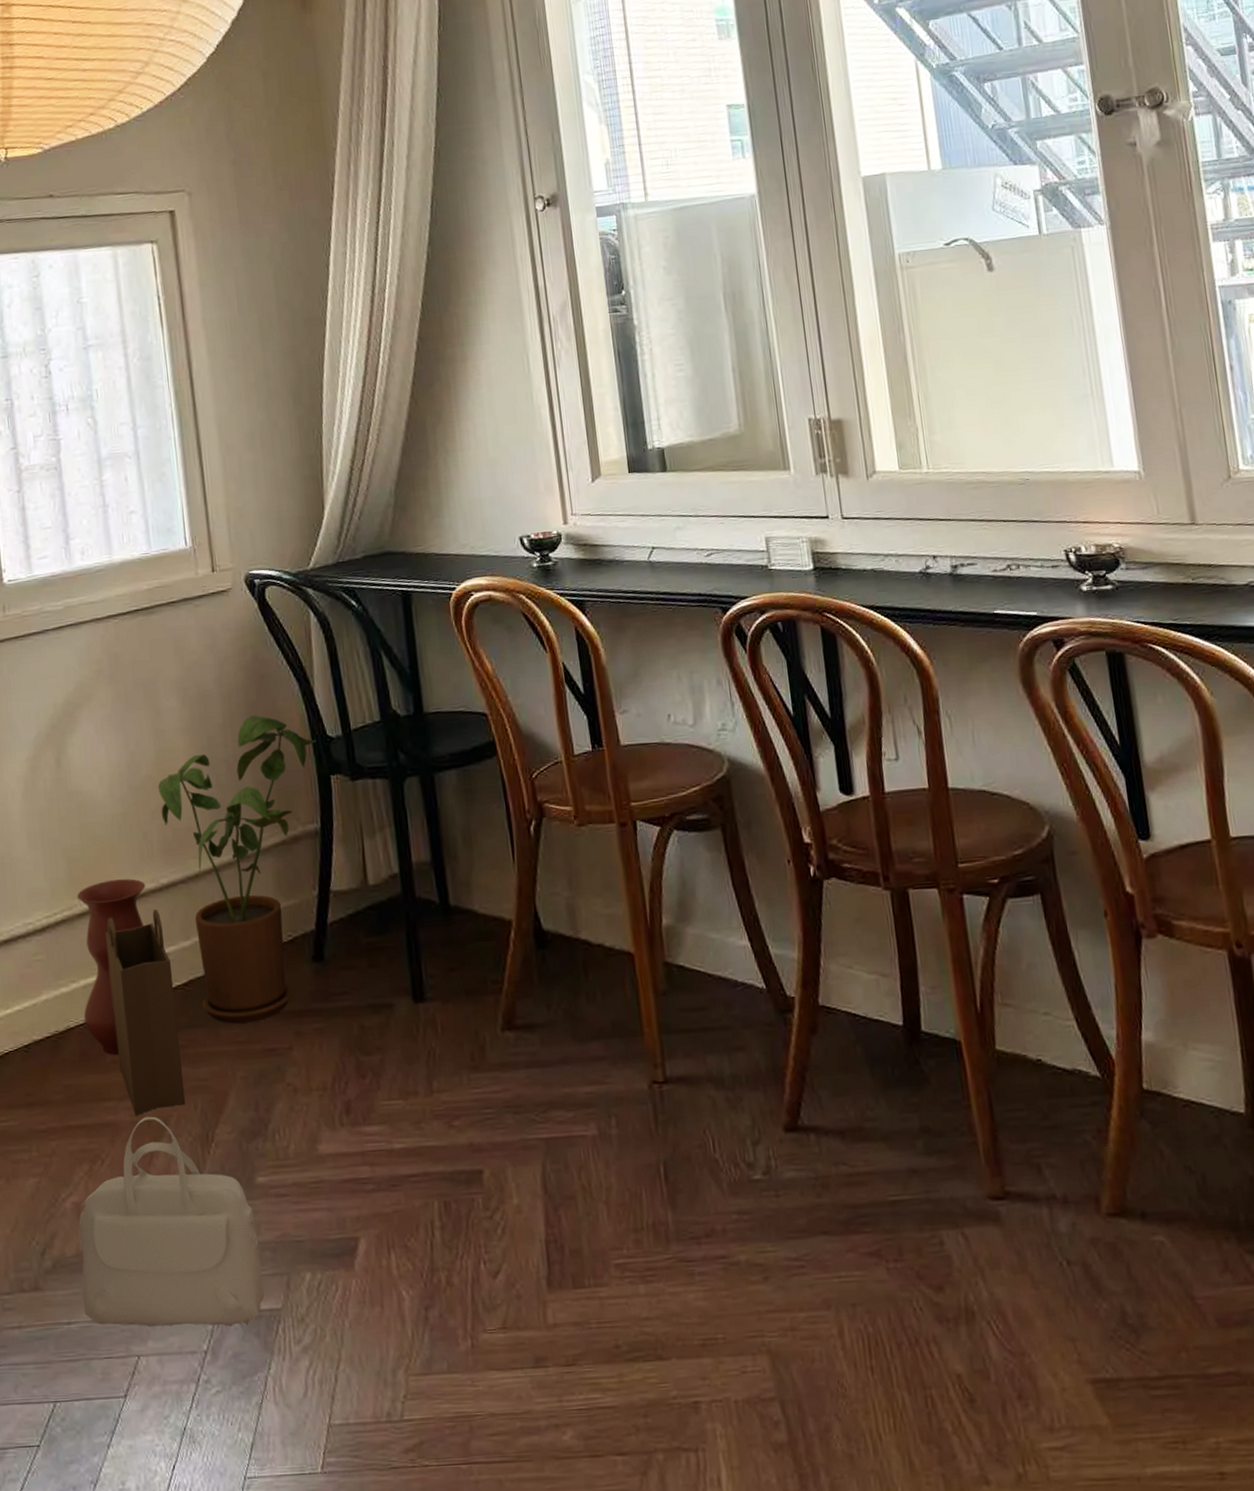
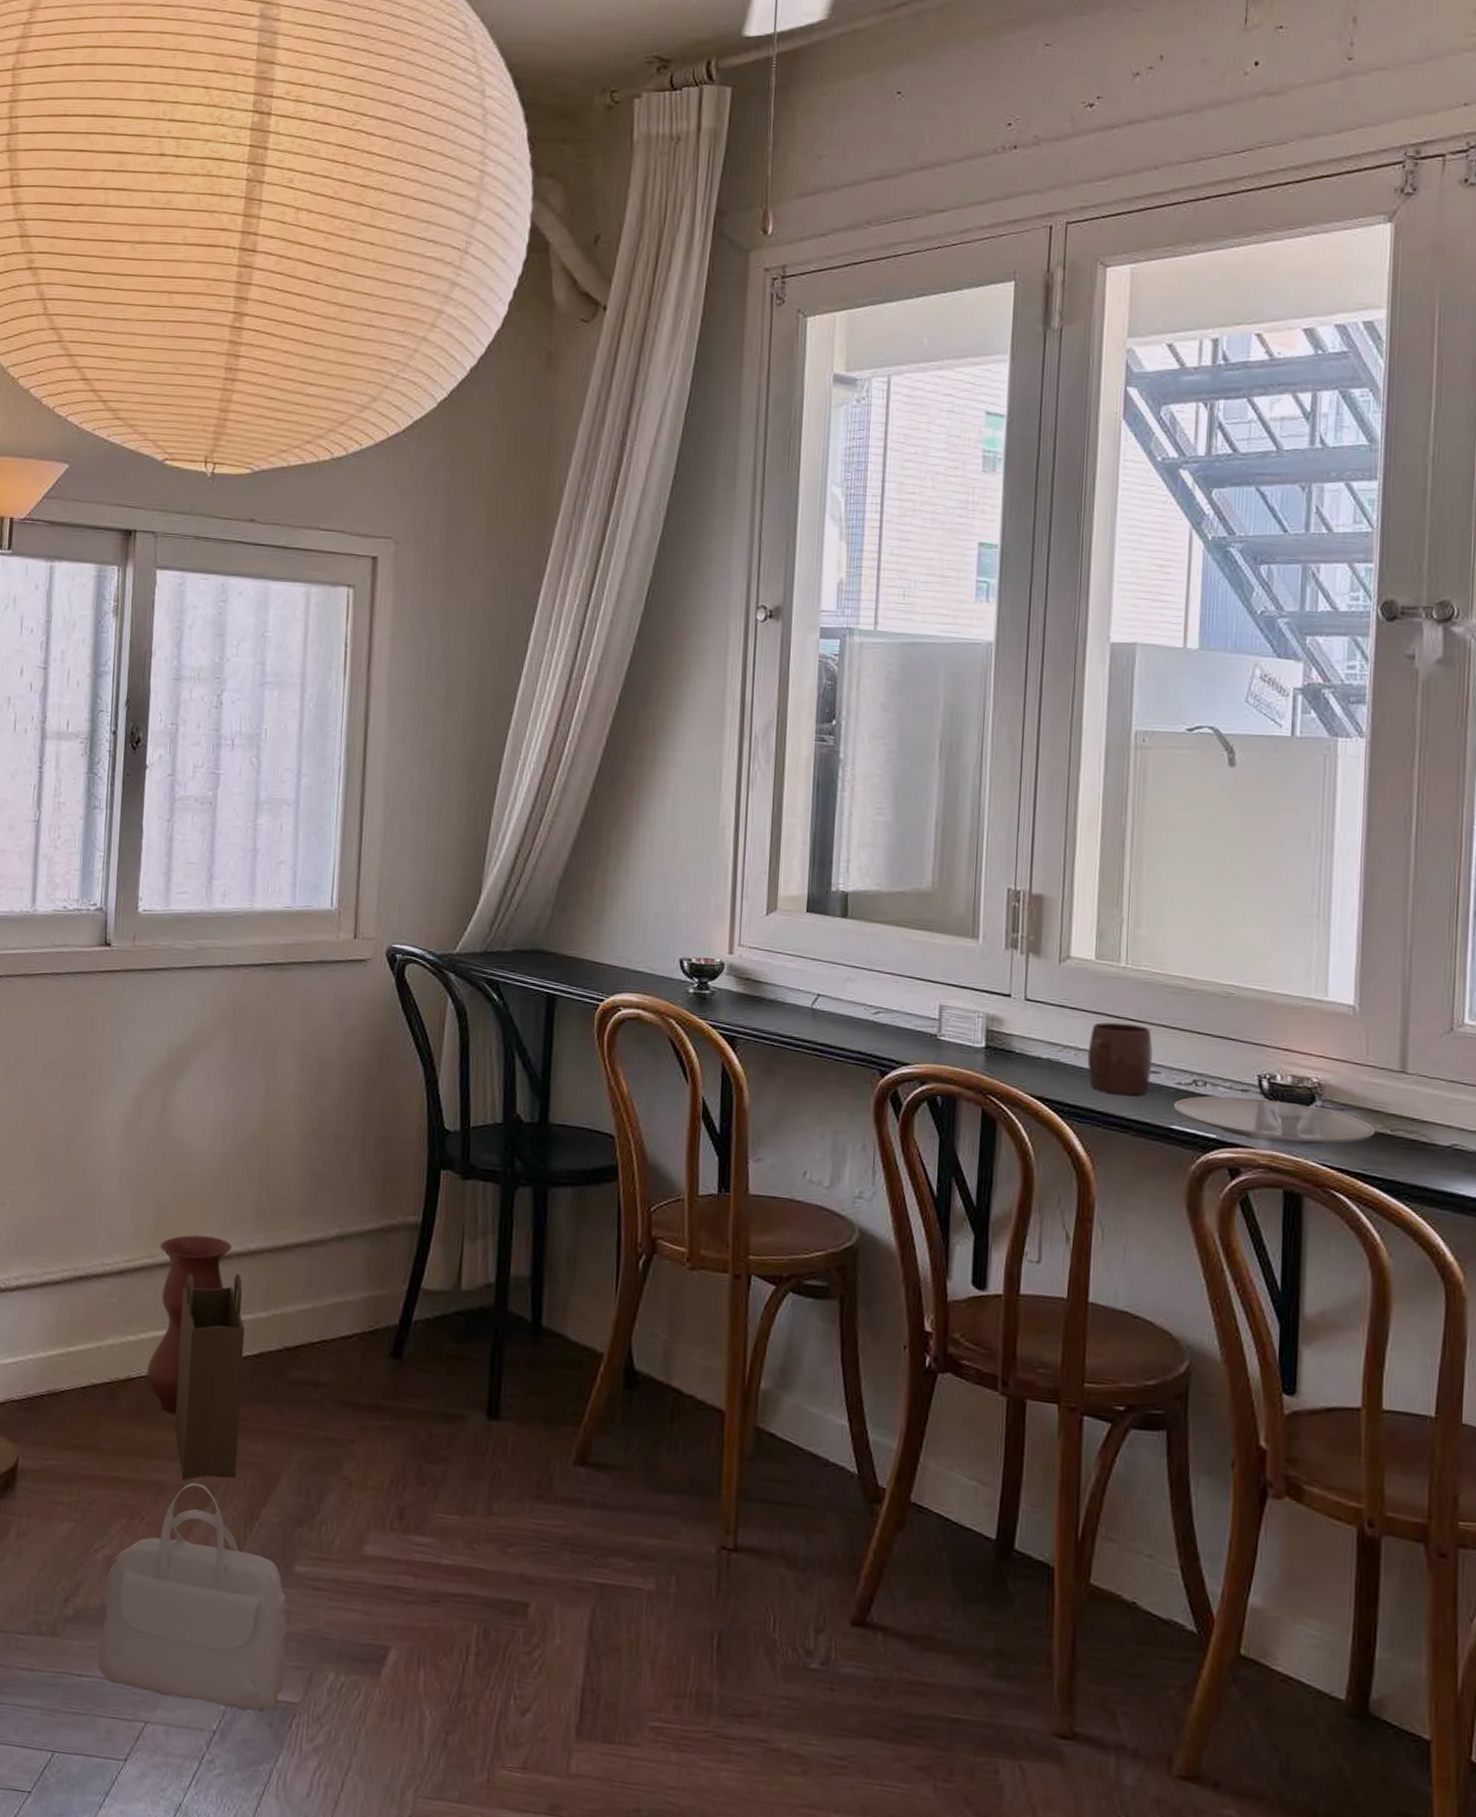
house plant: present [157,715,319,1024] -> none [260,1093,435,1408]
mug: none [907,523,969,591] -> present [1087,1022,1153,1096]
plate: none [993,569,1179,610] -> present [1173,1096,1376,1145]

